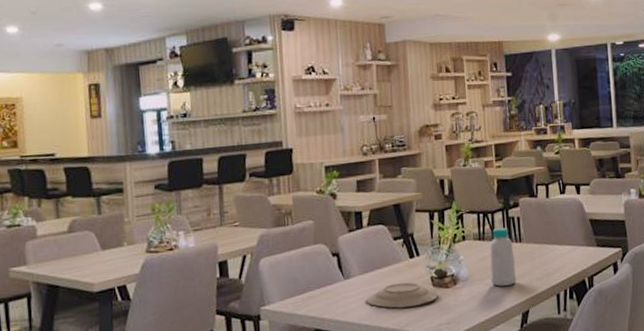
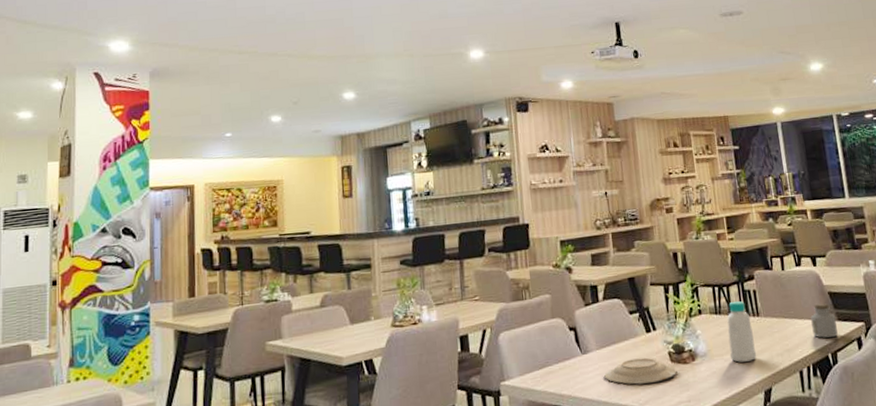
jar: none [571,230,595,263] -> present [810,303,838,338]

